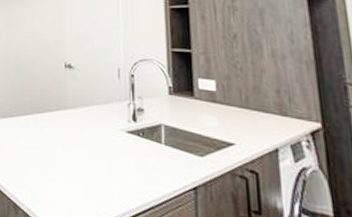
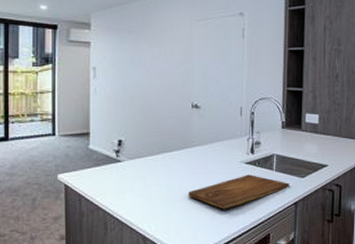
cutting board: none [63,146,184,185] -> present [188,175,289,209]

